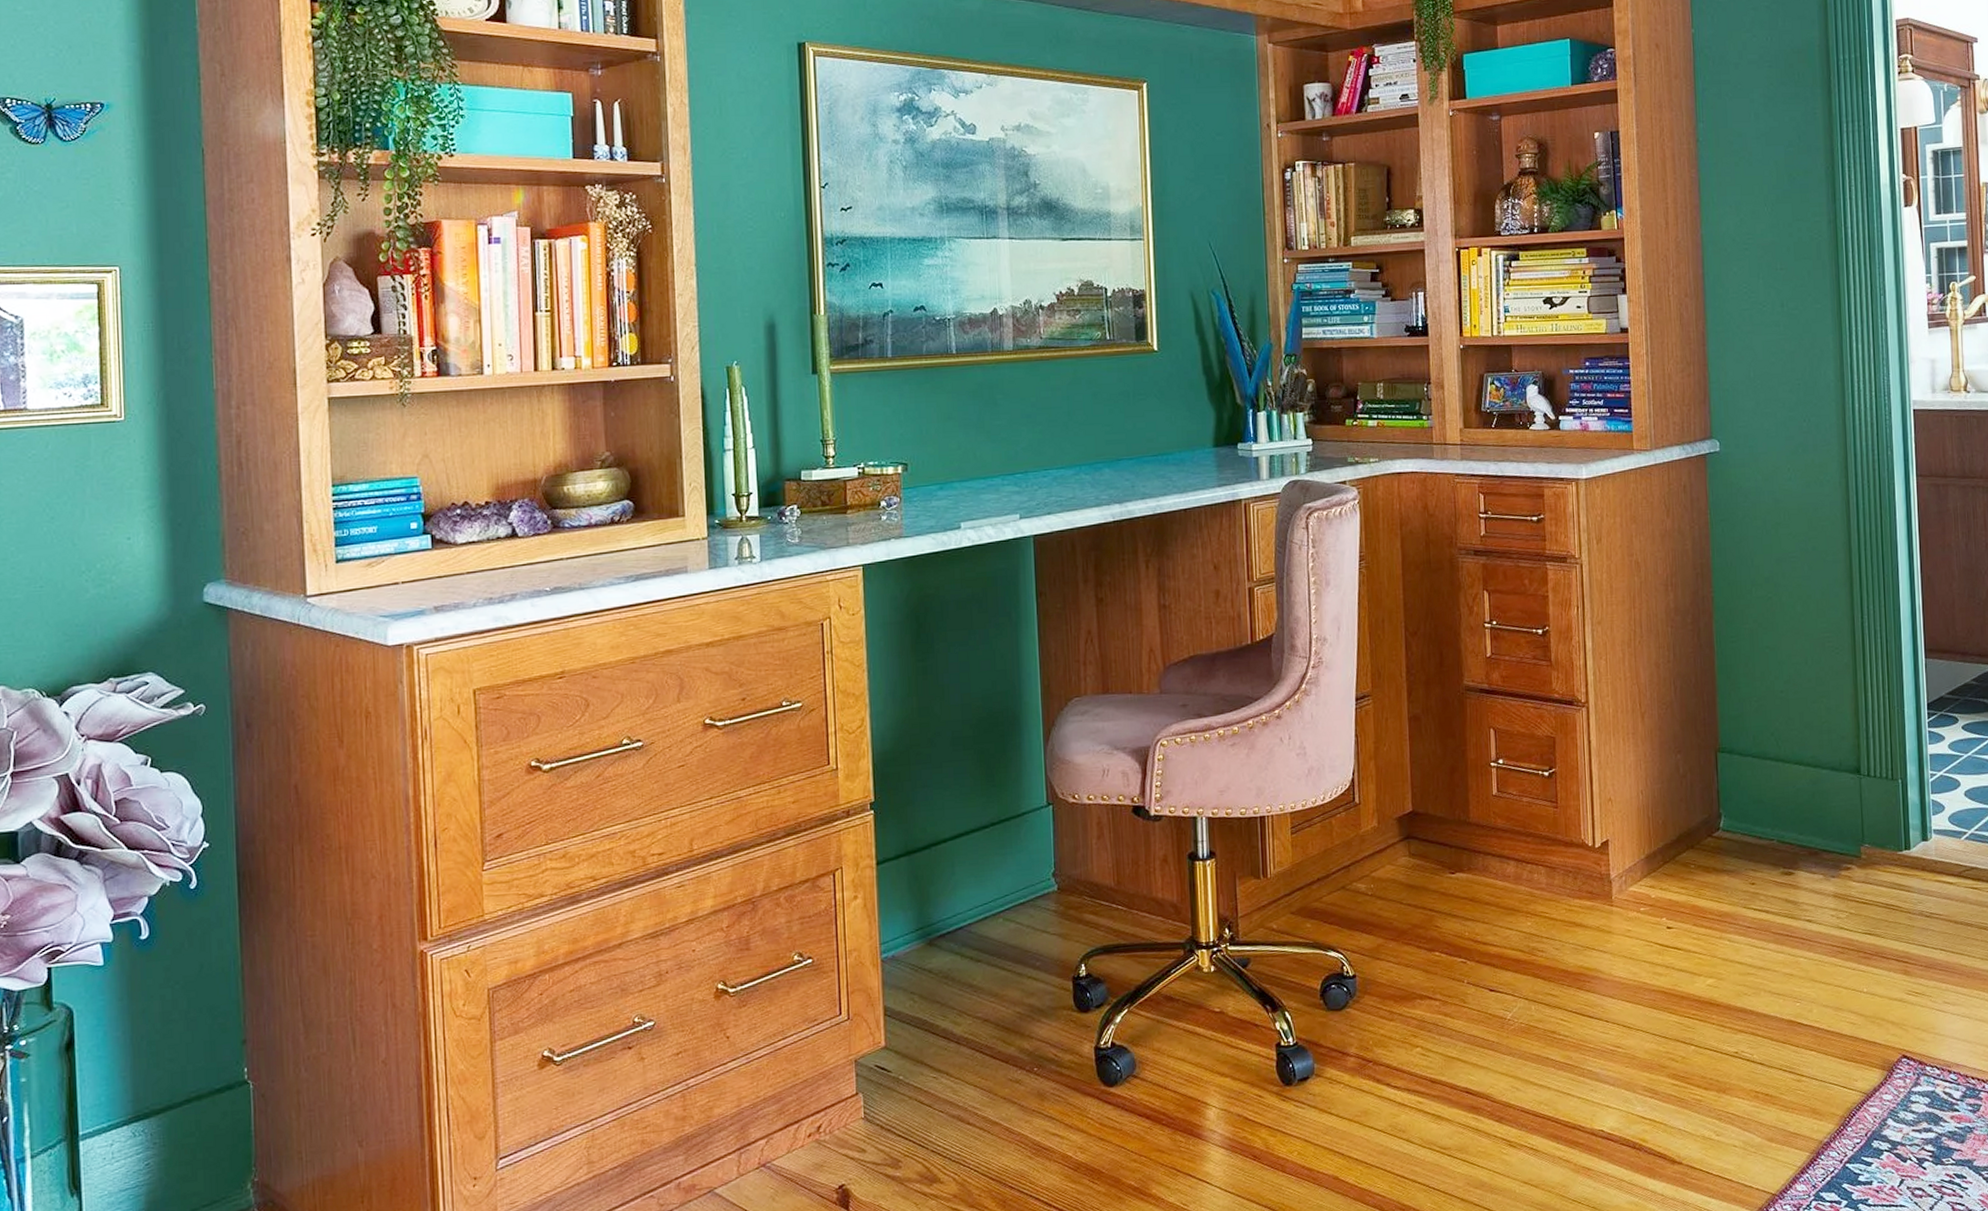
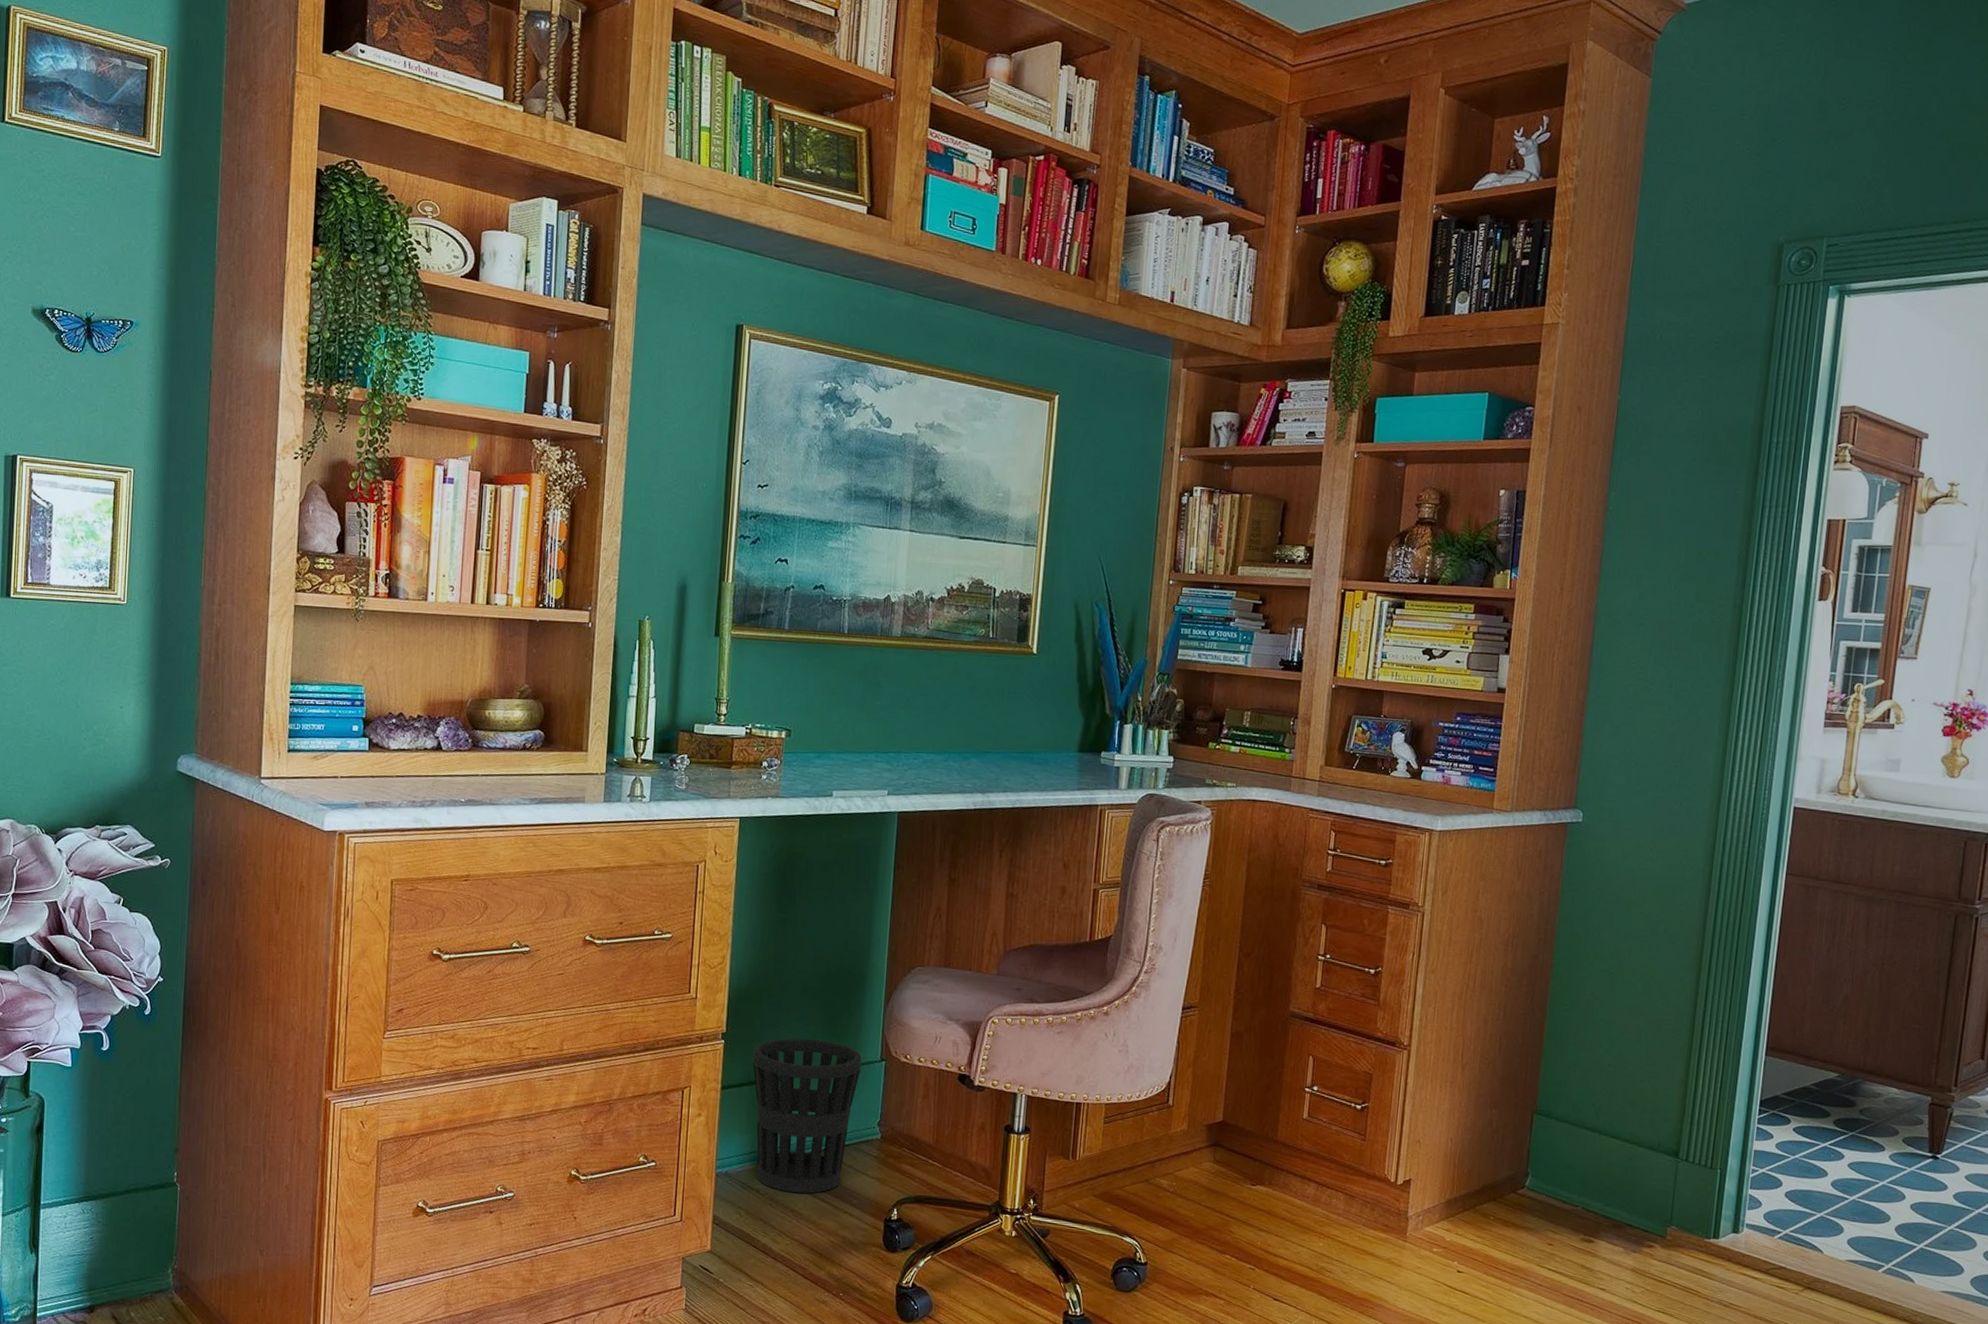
wastebasket: none [907,793,1027,967] -> present [753,1038,862,1193]

